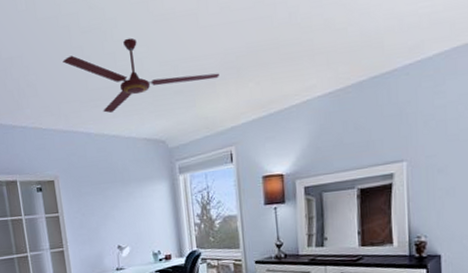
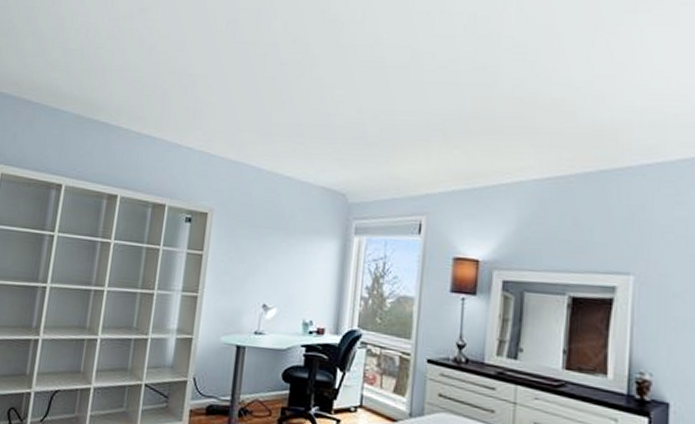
ceiling fan: present [63,37,219,114] -> none [251,78,422,153]

